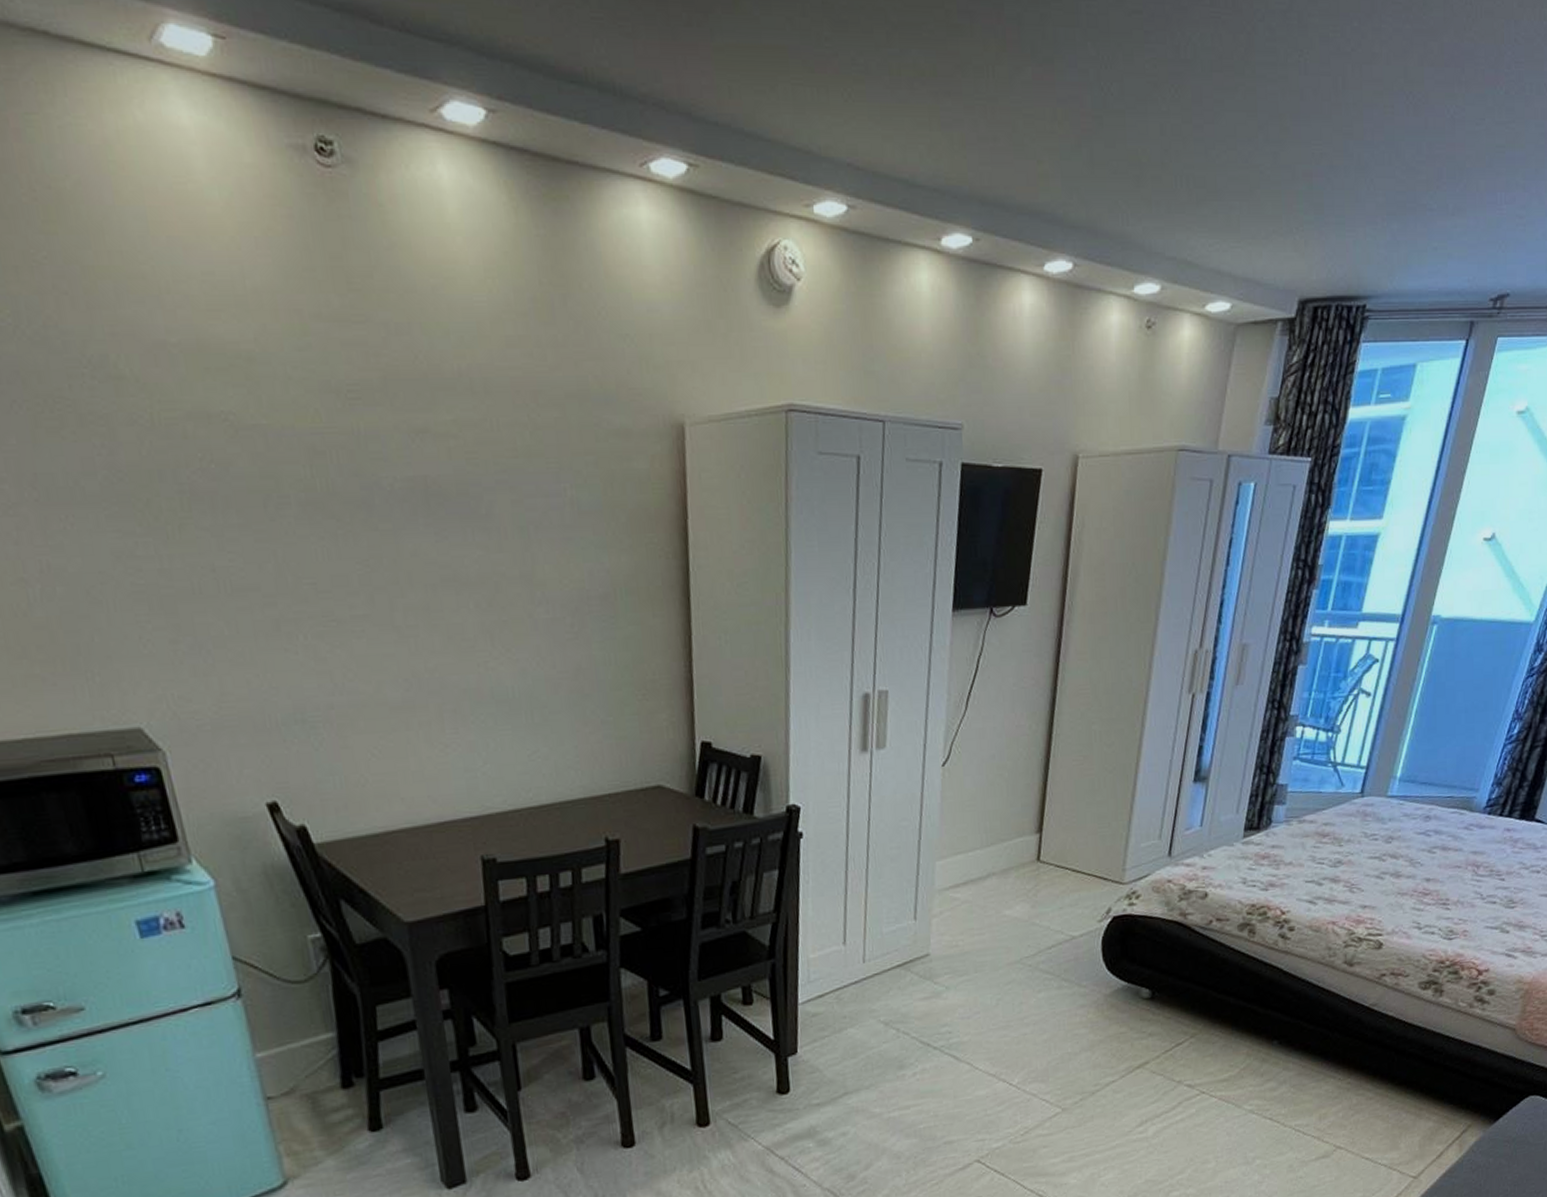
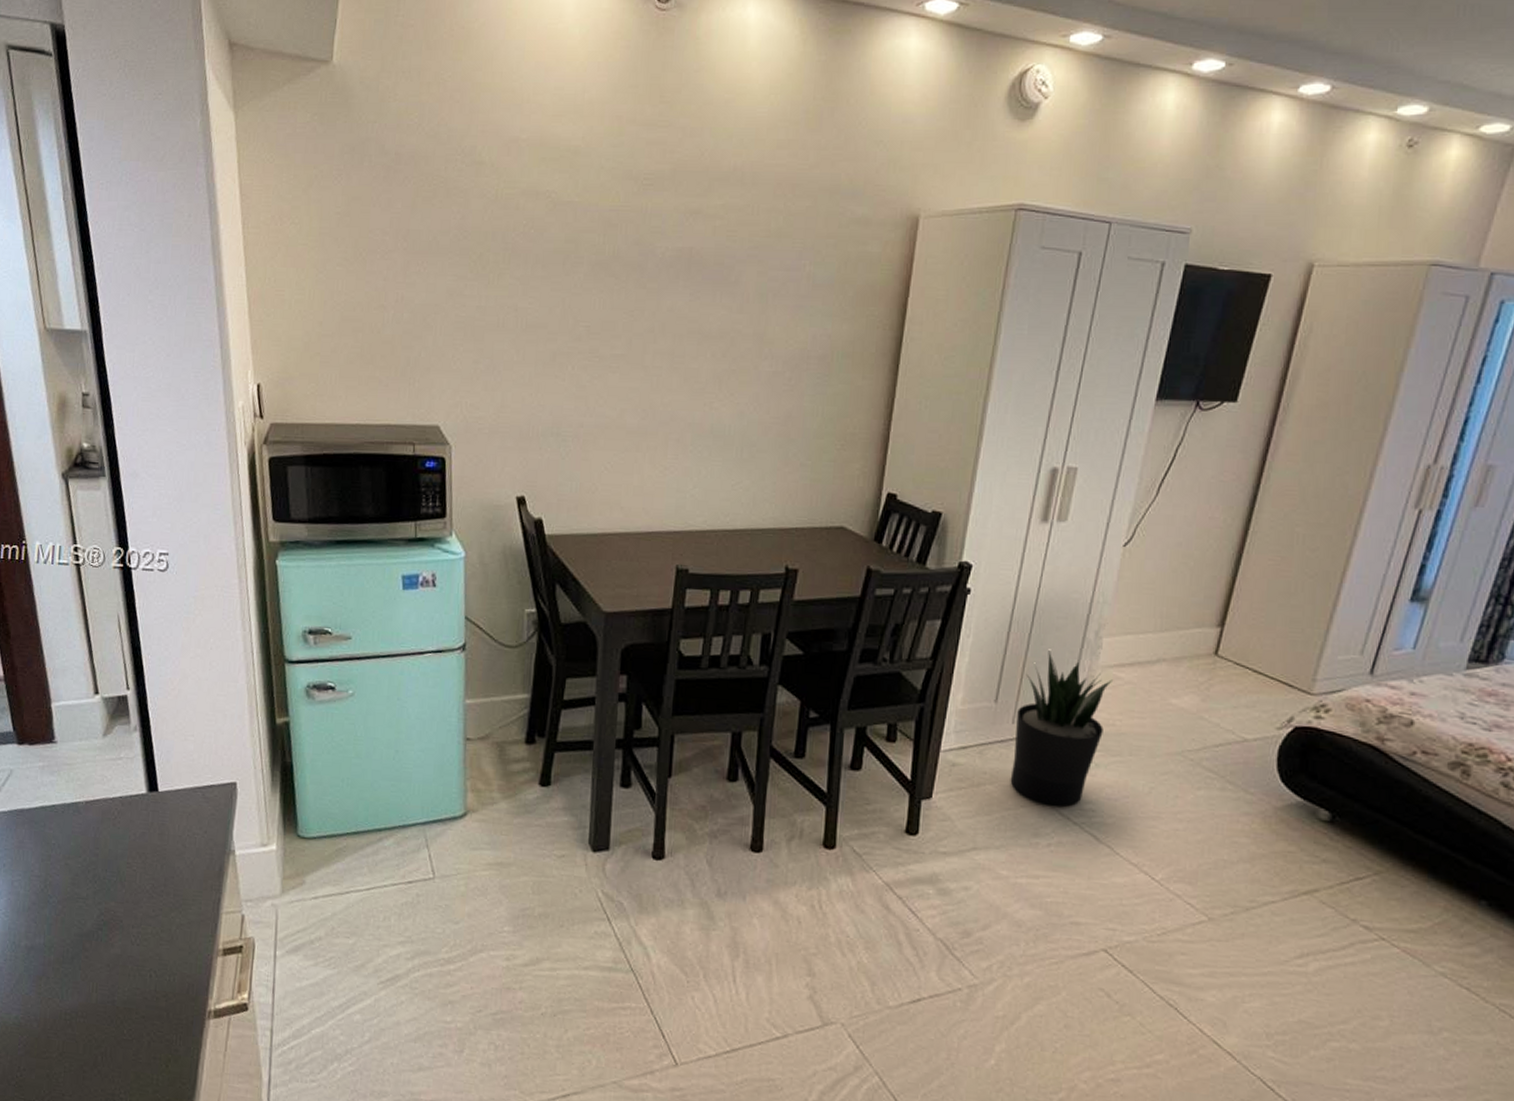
planter: none [866,883,950,1036] -> present [1010,650,1113,807]

